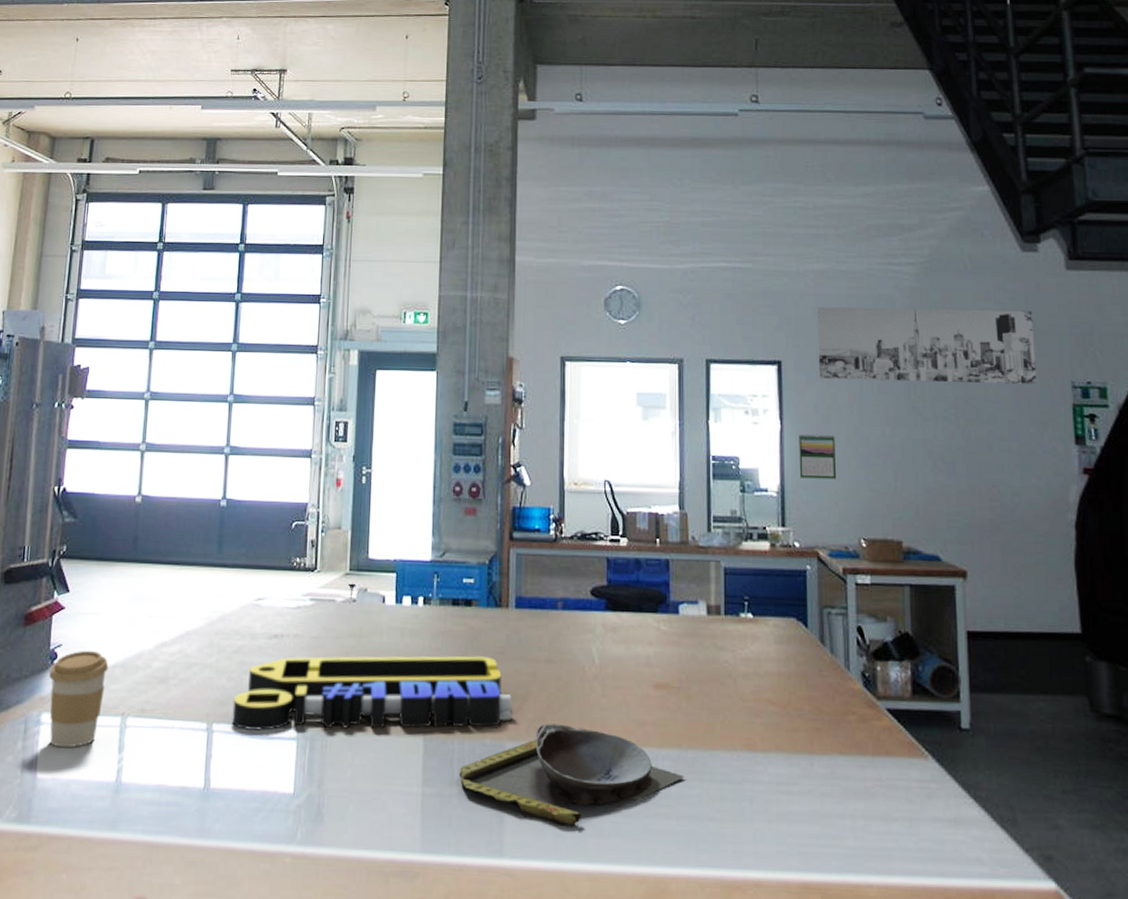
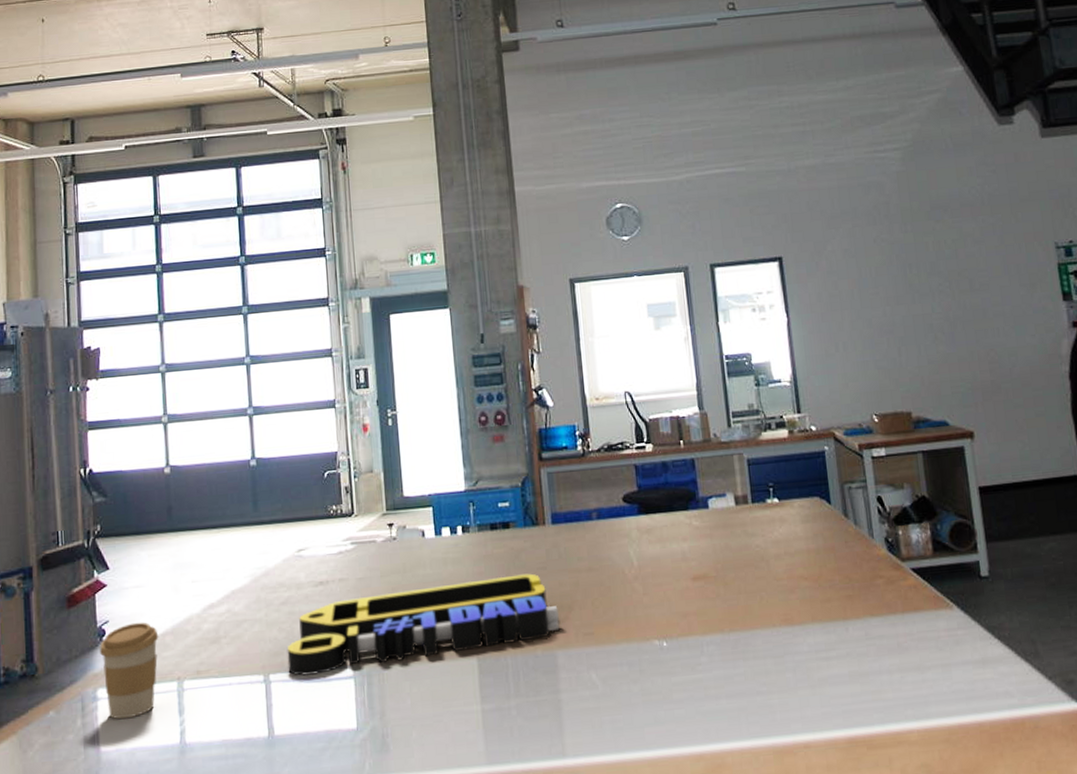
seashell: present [458,722,685,827] -> none [515,626,730,720]
calendar: present [799,434,837,479] -> none [805,321,845,365]
wall art: present [816,307,1038,385] -> none [810,180,1024,269]

